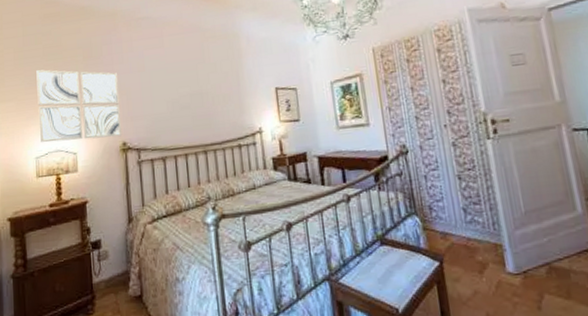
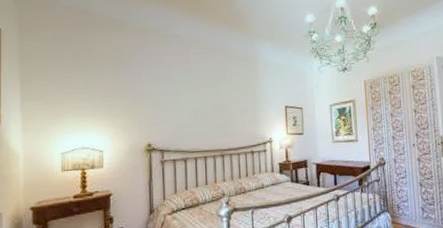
wall art: present [36,69,123,143] -> none [65,73,148,140]

